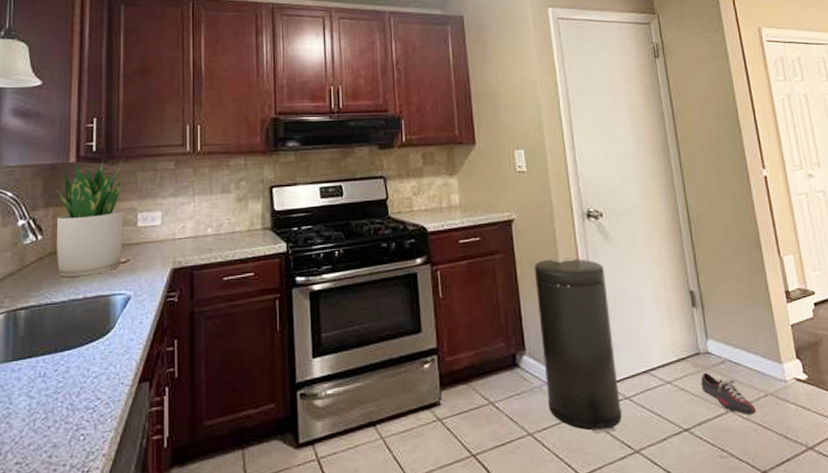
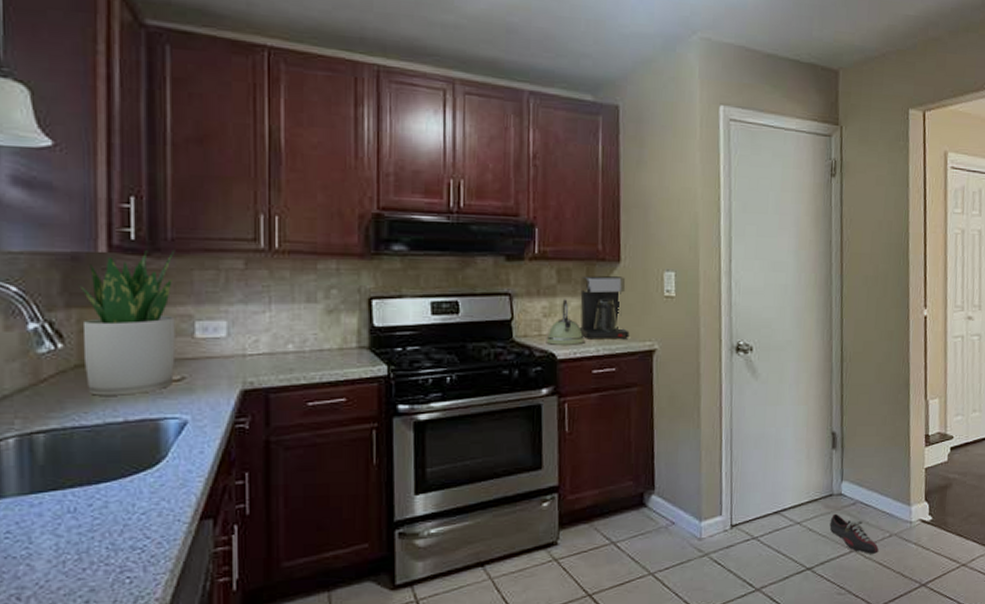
kettle: none [417,179,450,219] -> present [546,299,584,345]
coffee maker: none [443,157,489,213] -> present [579,276,630,340]
pedal bin: present [534,258,622,433] -> none [672,394,748,573]

